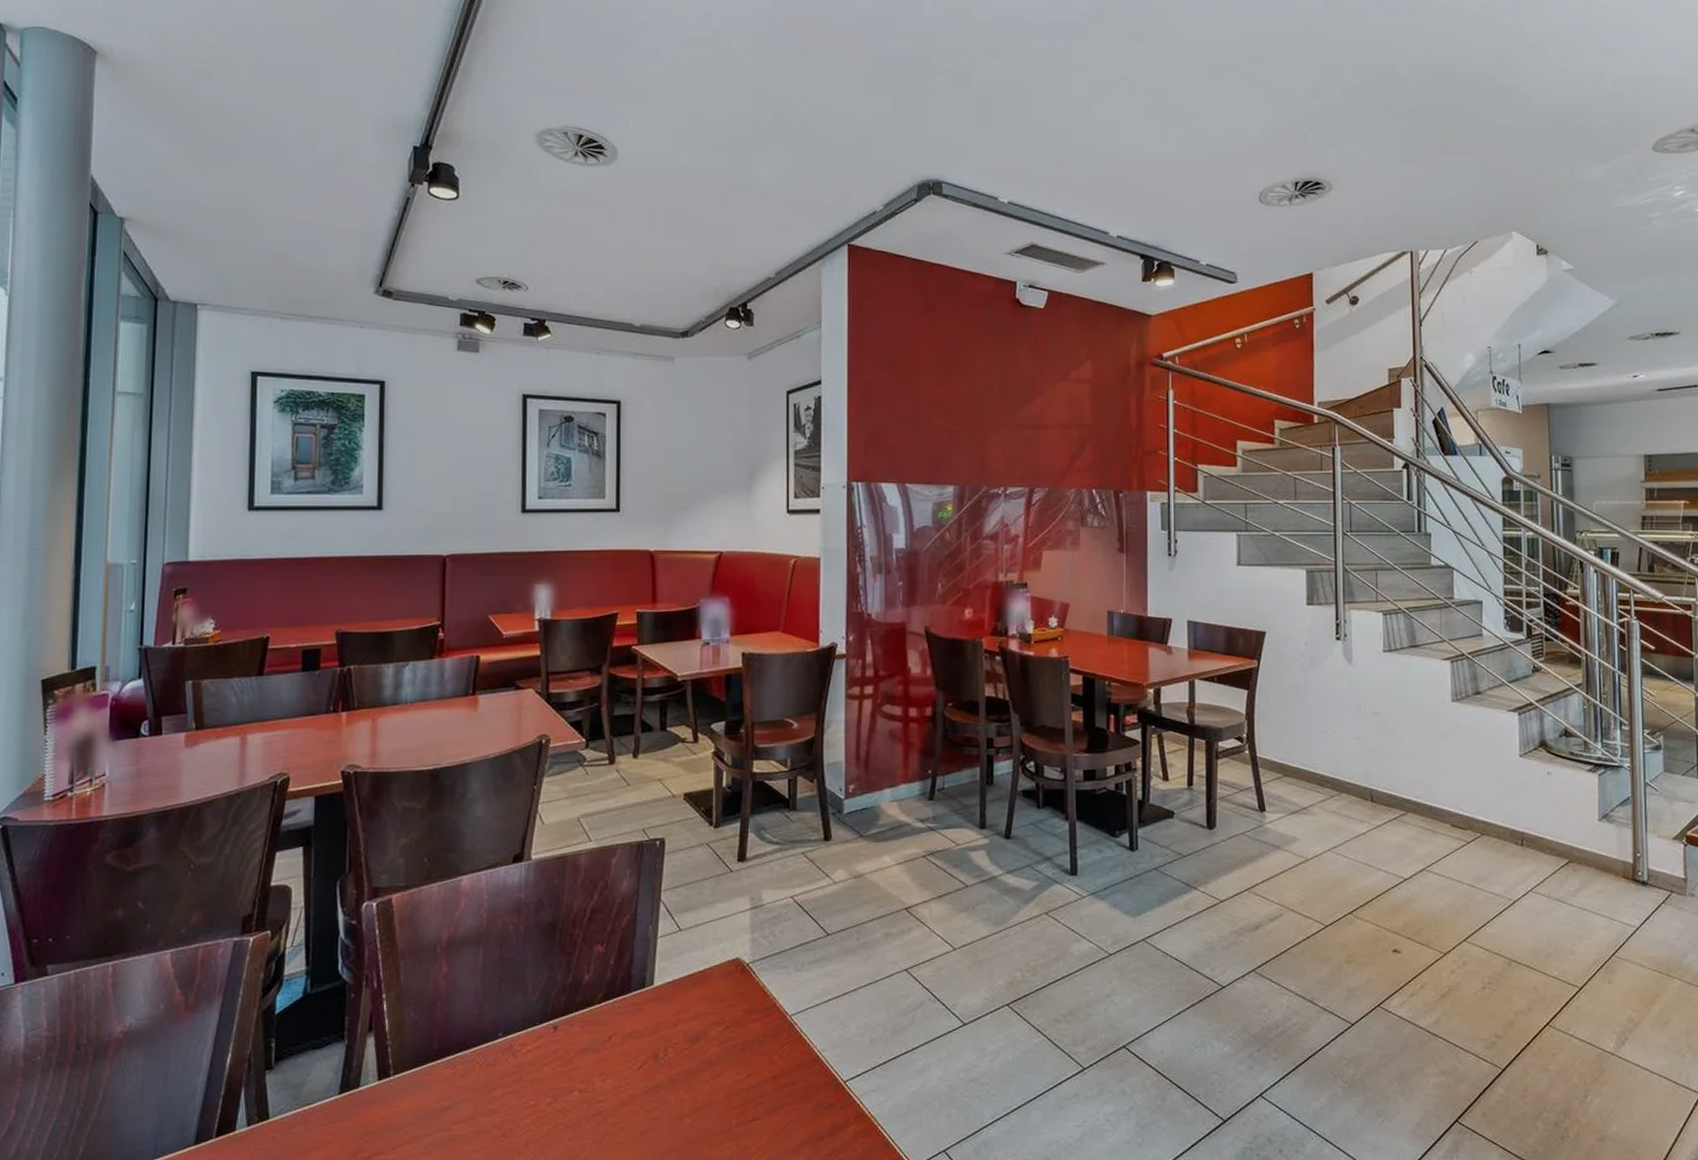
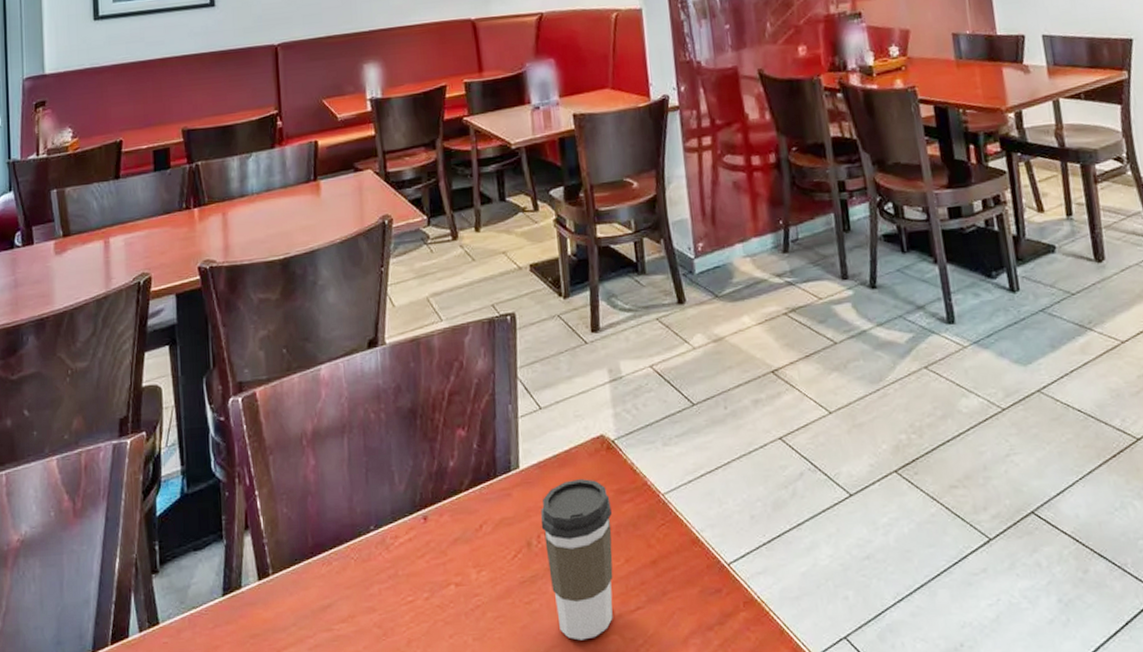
coffee cup: none [669,998,739,1147] -> present [540,479,613,641]

